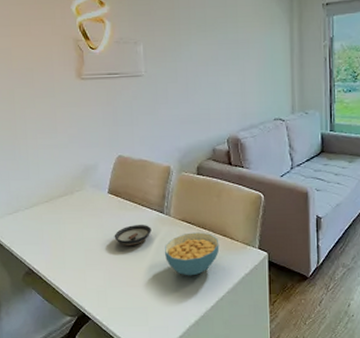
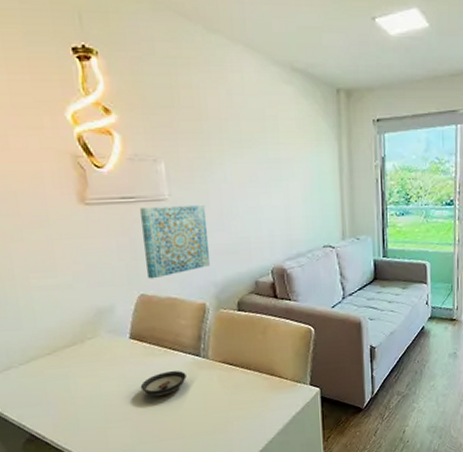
wall art: none [122,79,176,143] -> present [140,204,211,279]
cereal bowl: present [165,232,220,276] -> none [203,373,267,422]

